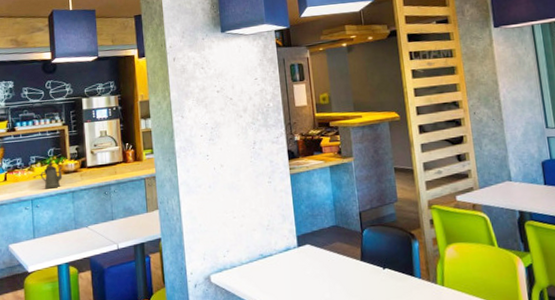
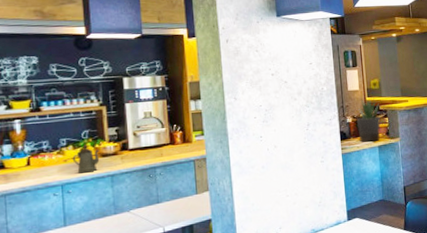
planter: none [305,114,332,162] -> present [357,98,381,143]

